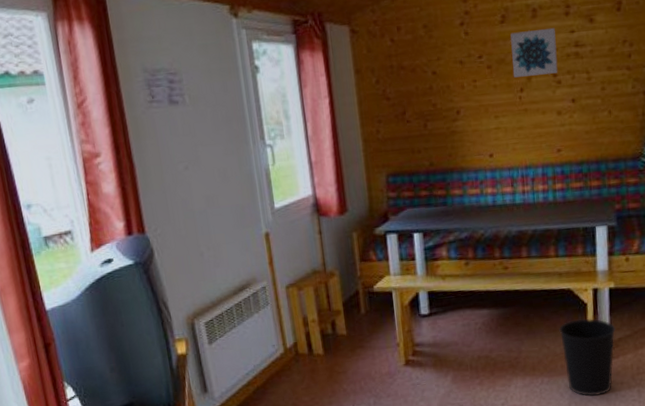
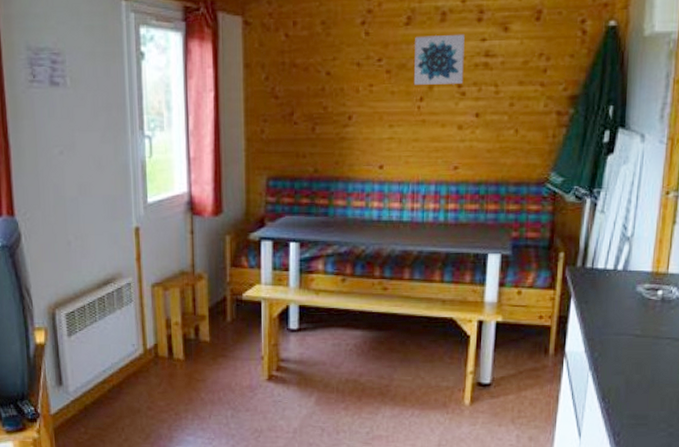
wastebasket: present [559,318,616,396] -> none [436,351,499,435]

